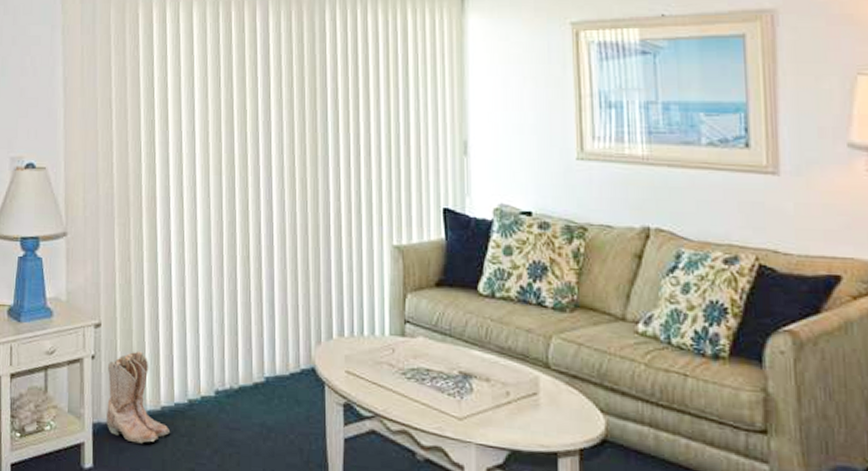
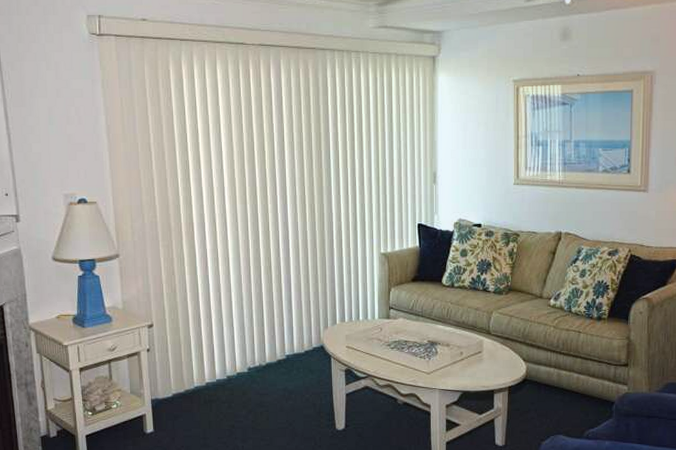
boots: present [107,351,171,444] -> none [161,343,215,411]

